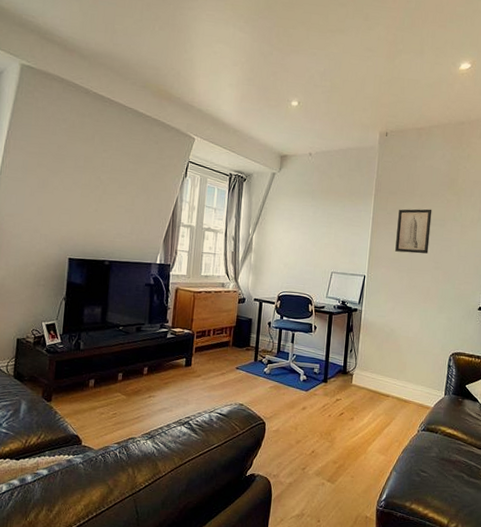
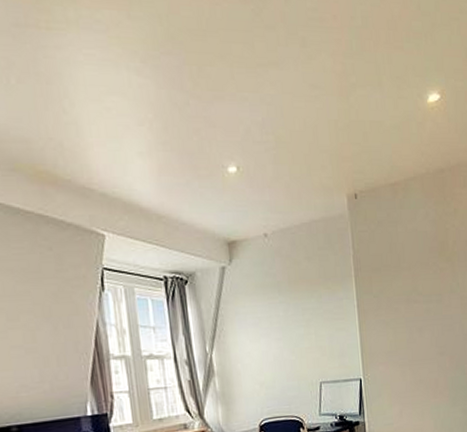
wall art: present [395,209,432,254] -> none [387,283,429,343]

